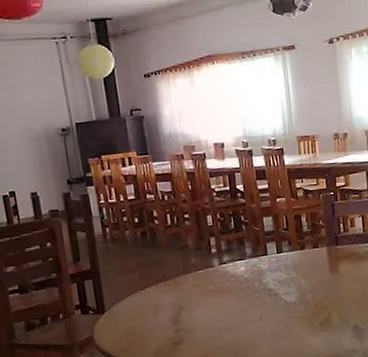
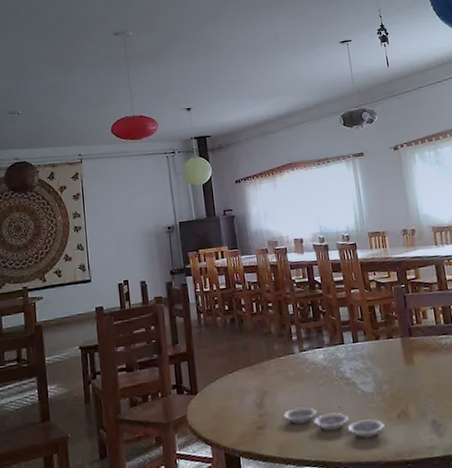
plate: none [201,320,307,347] -> present [283,407,385,438]

